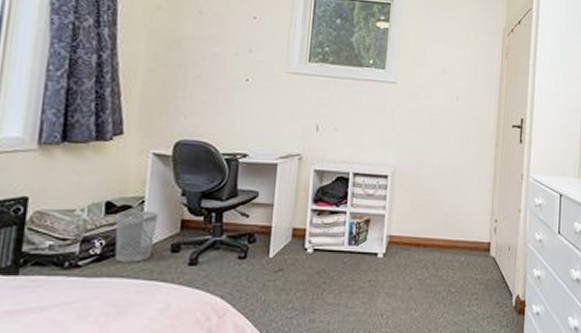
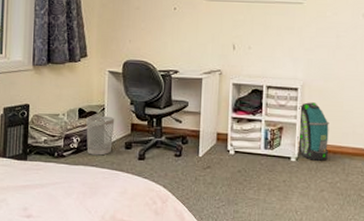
backpack: none [385,191,420,256] -> present [297,102,329,161]

